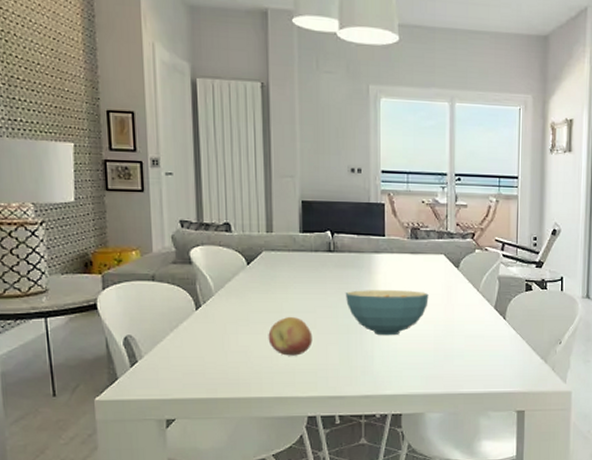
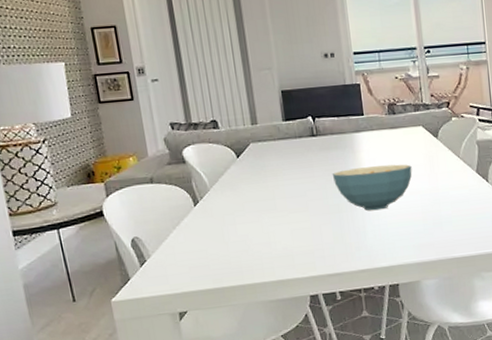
fruit: present [268,316,313,356] -> none [264,202,307,240]

